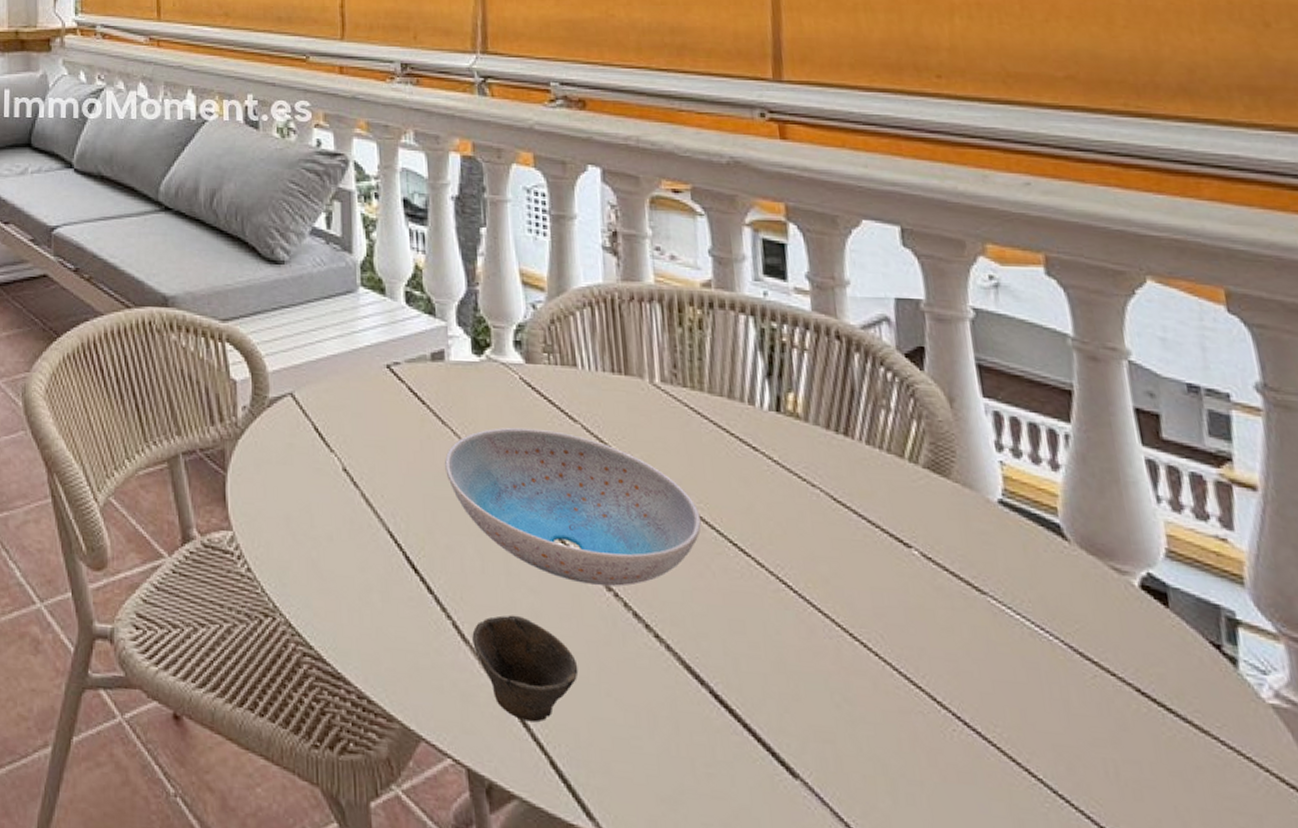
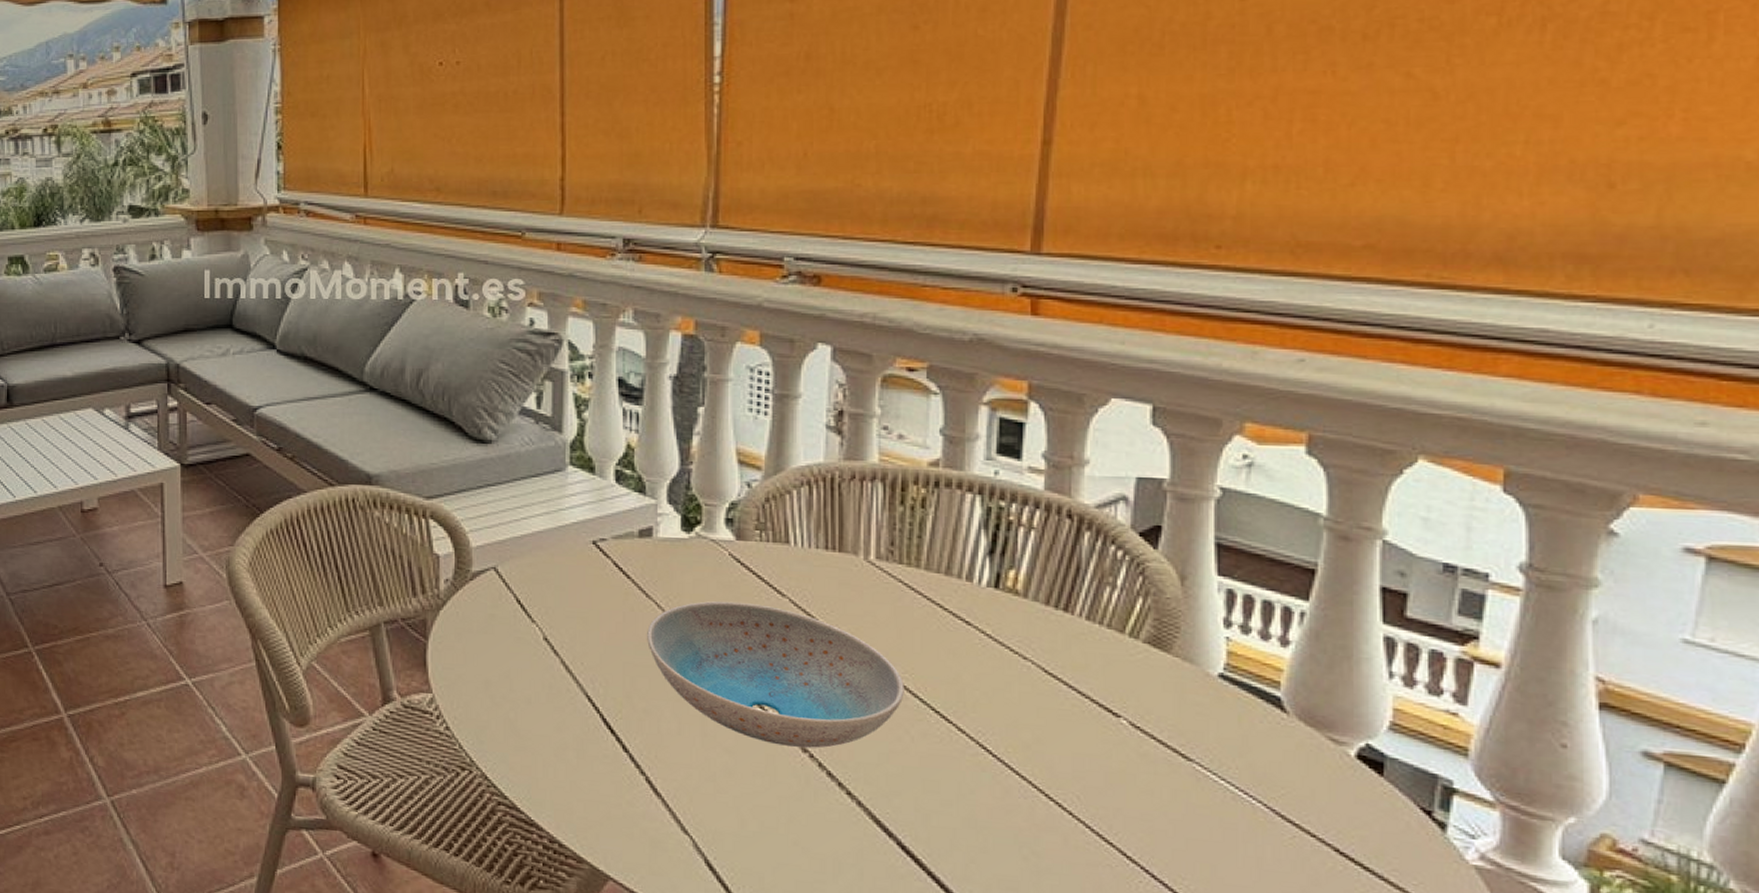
cup: present [472,615,578,723] -> none [665,772,768,867]

